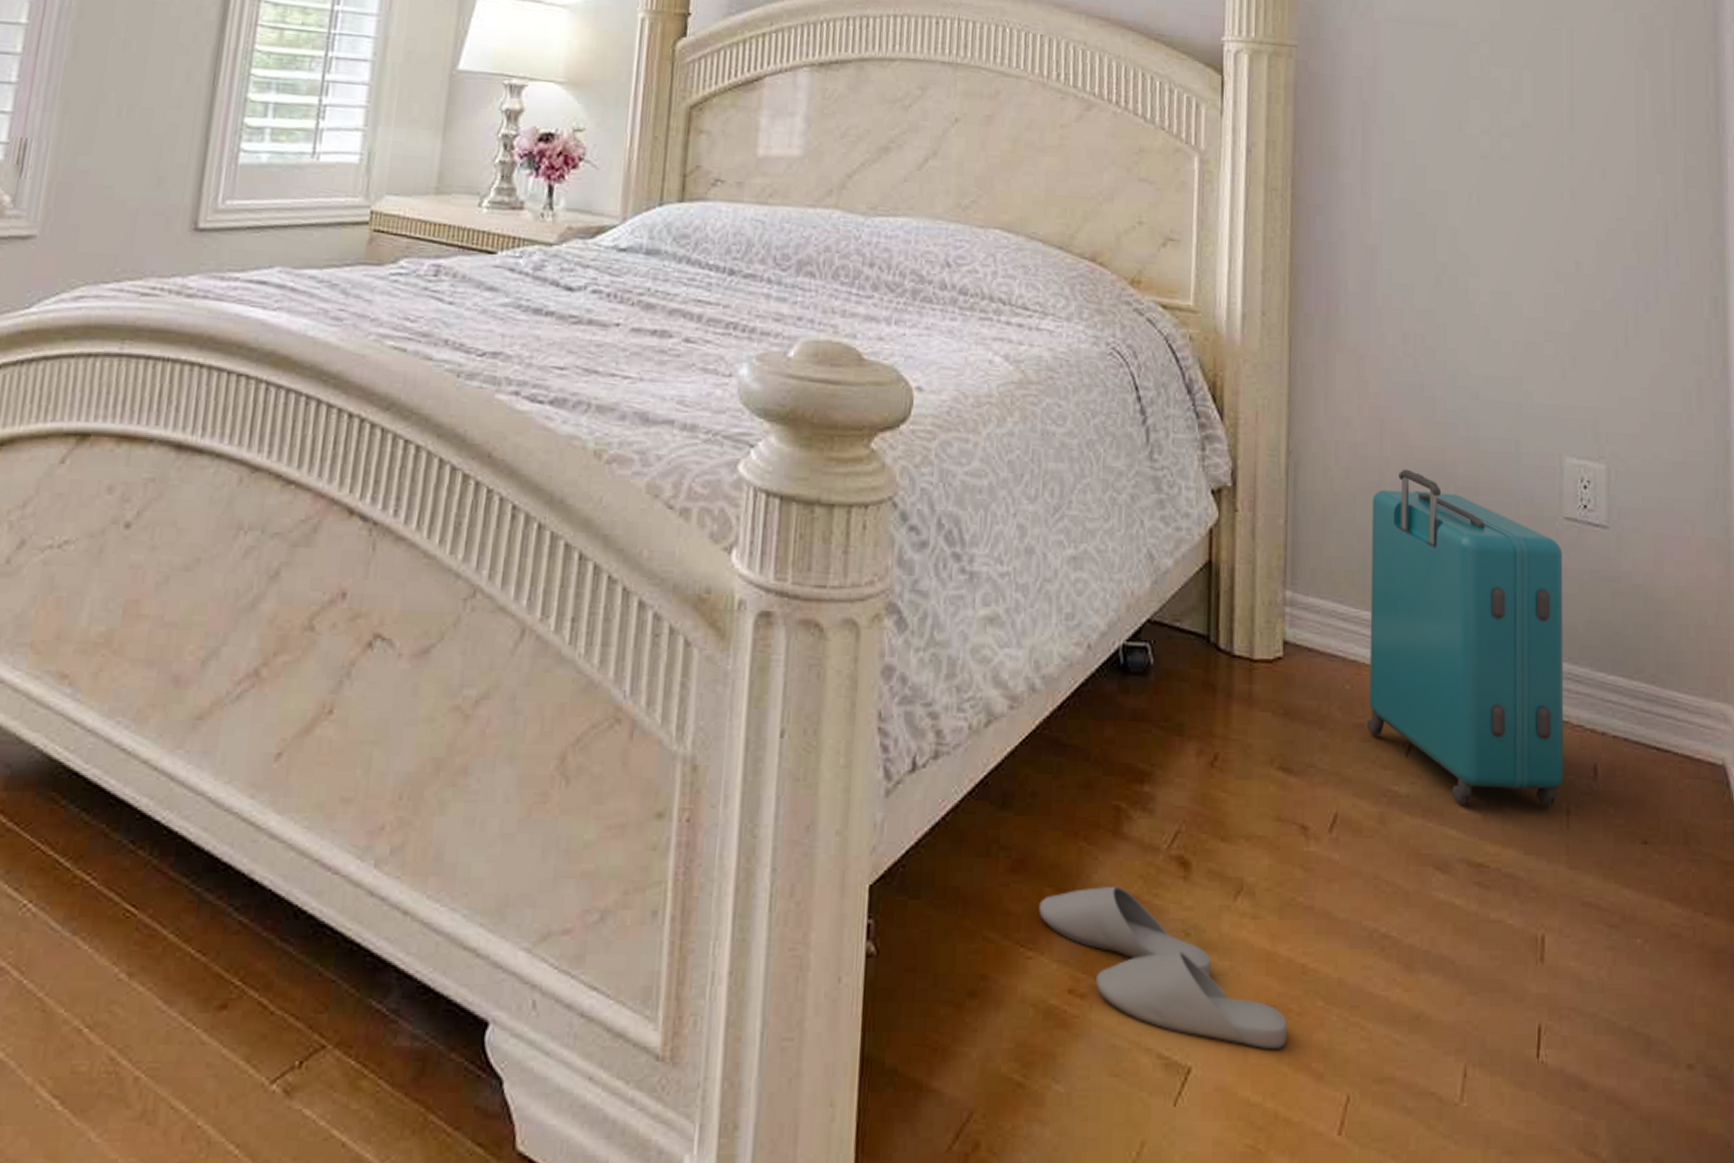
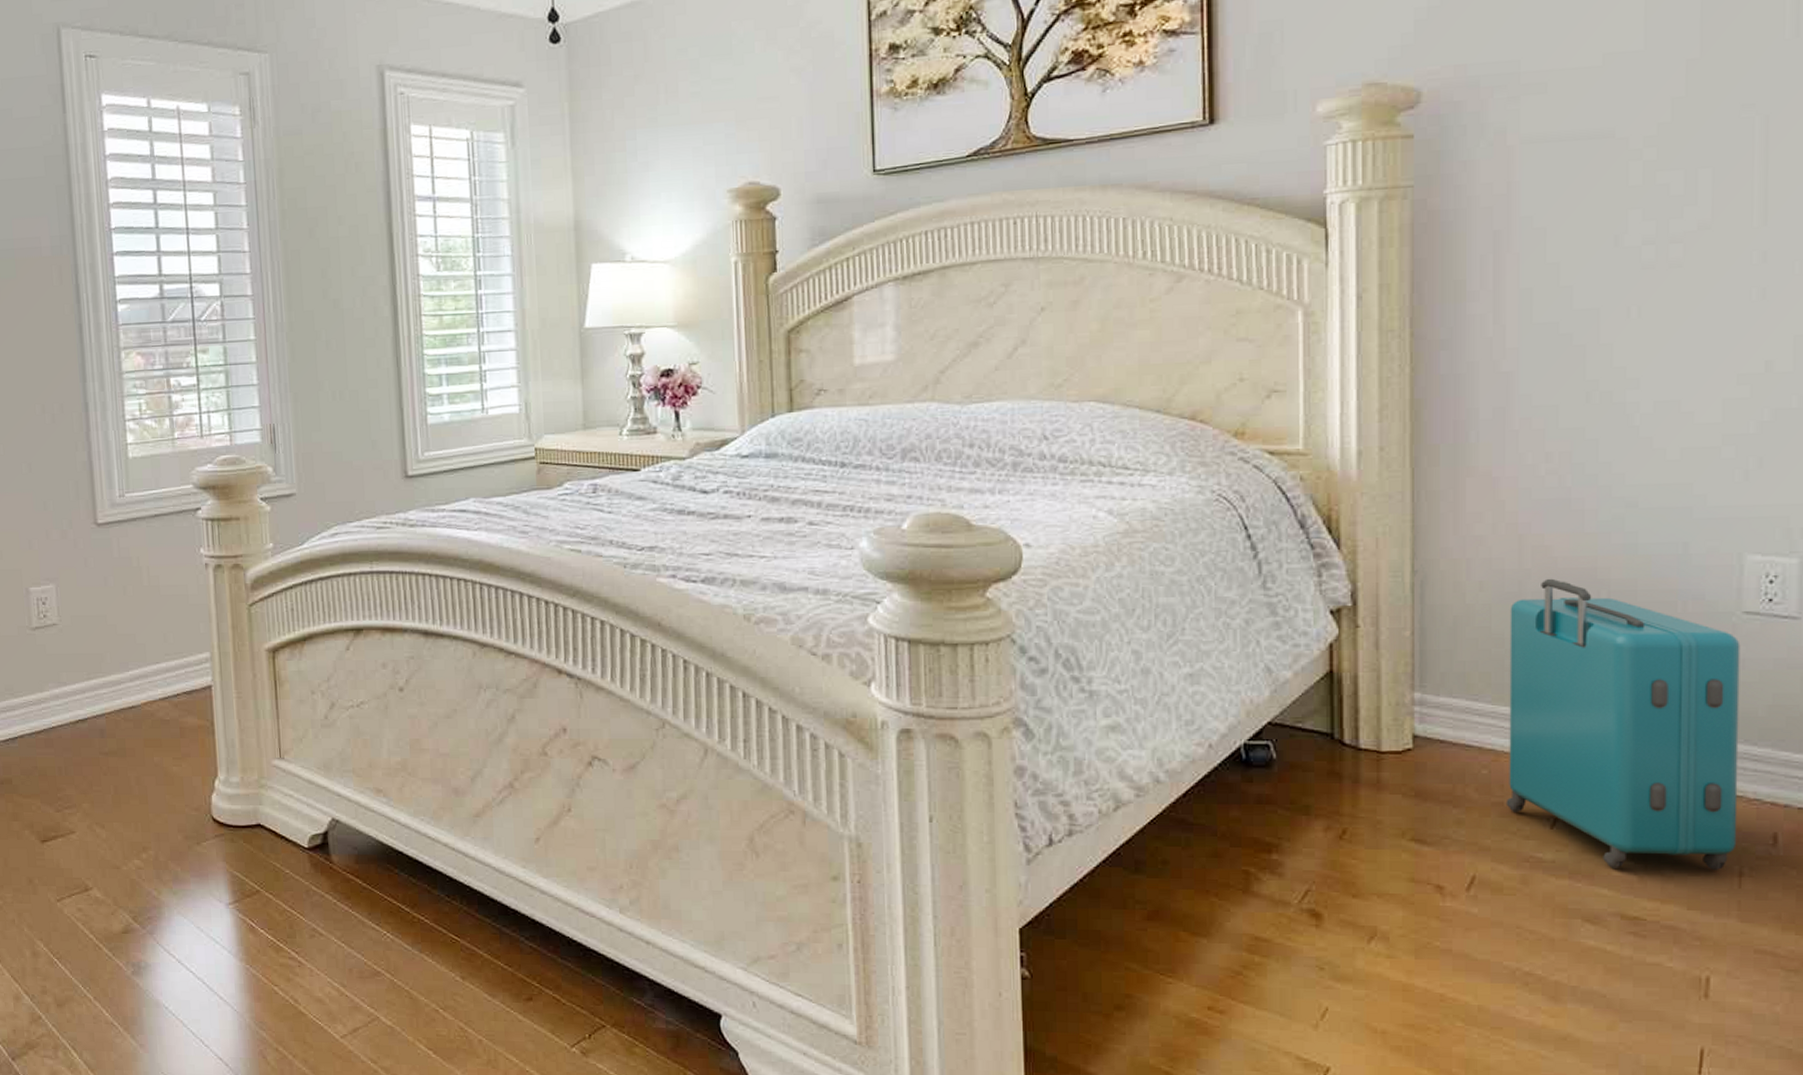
slippers: present [1039,885,1287,1048] -> none [1176,931,1426,1057]

